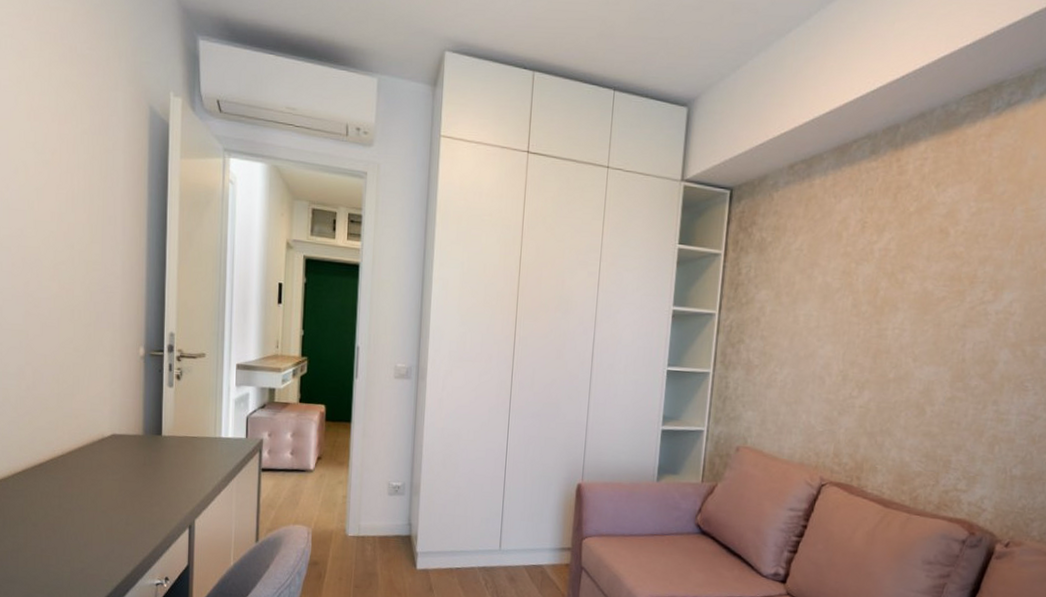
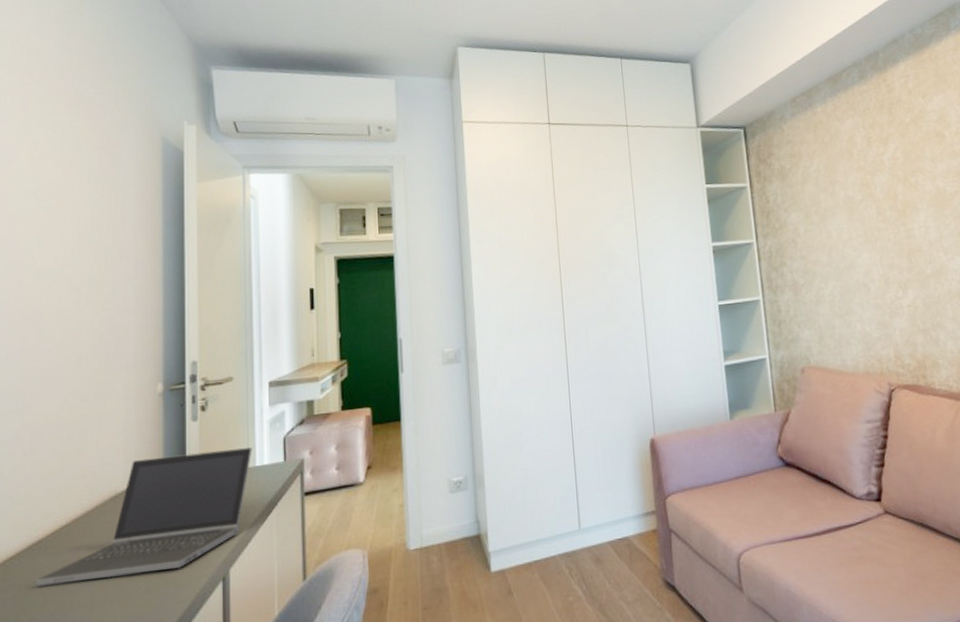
laptop computer: none [37,411,219,510] -> present [35,447,252,587]

